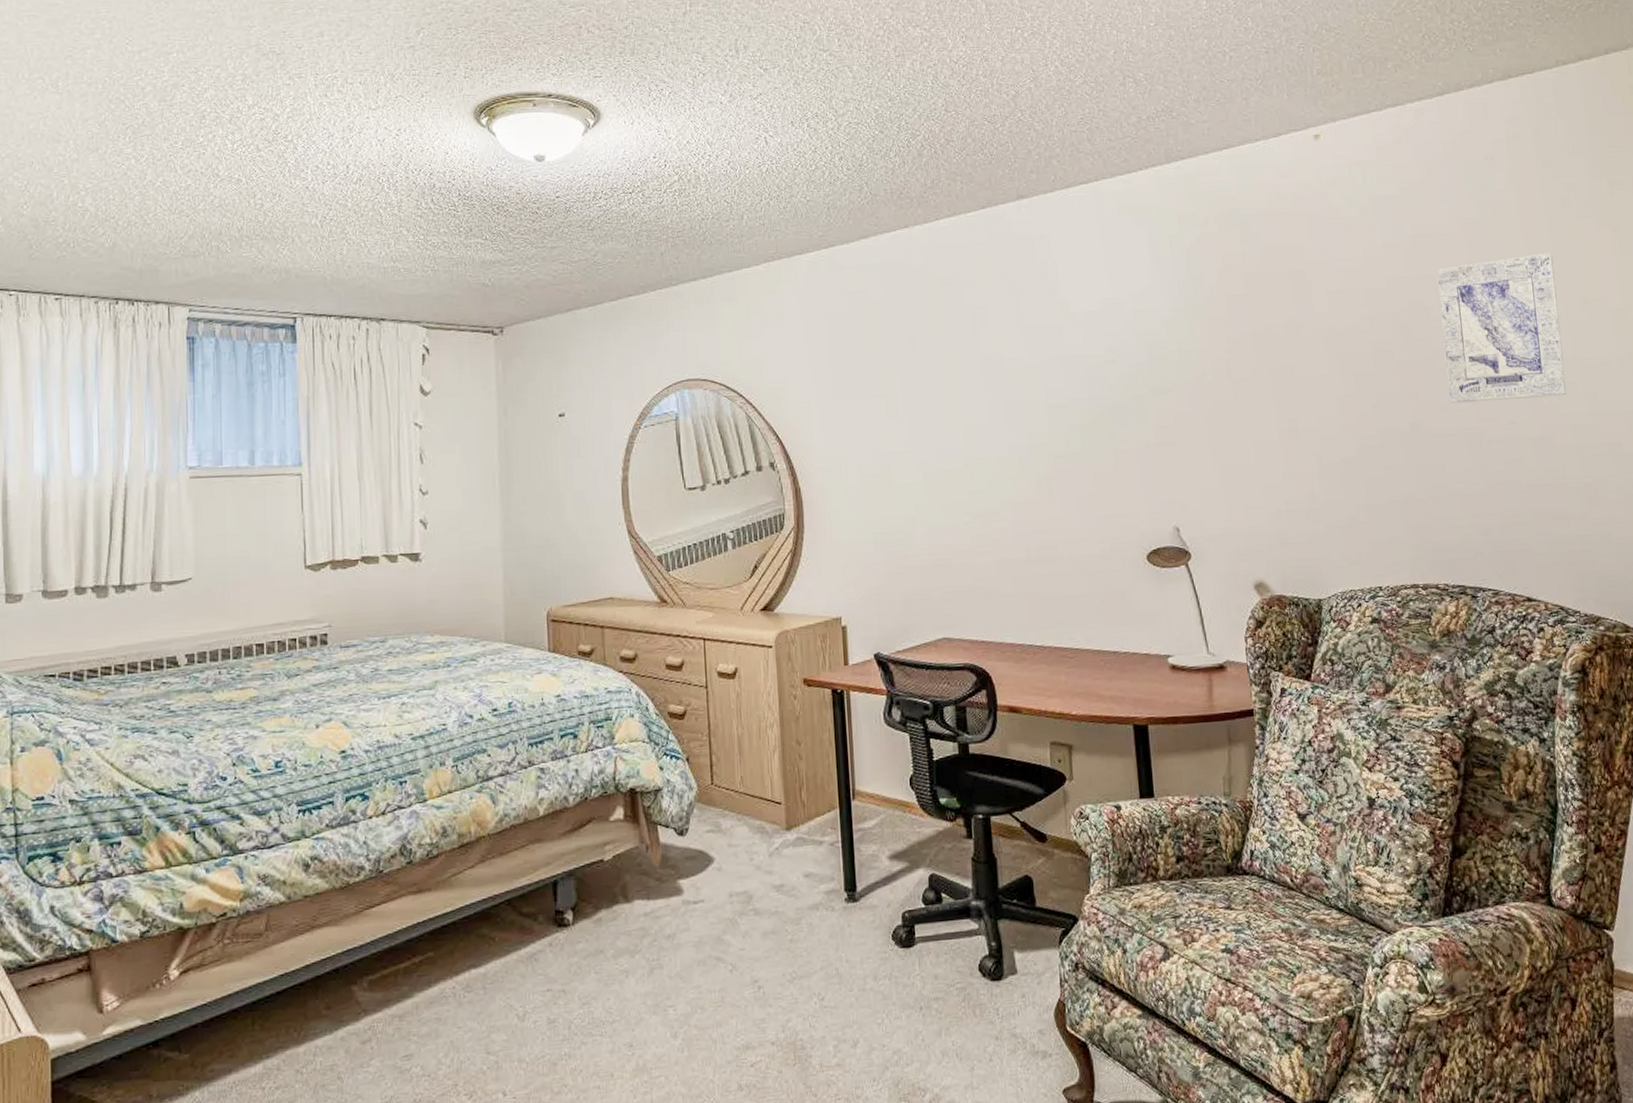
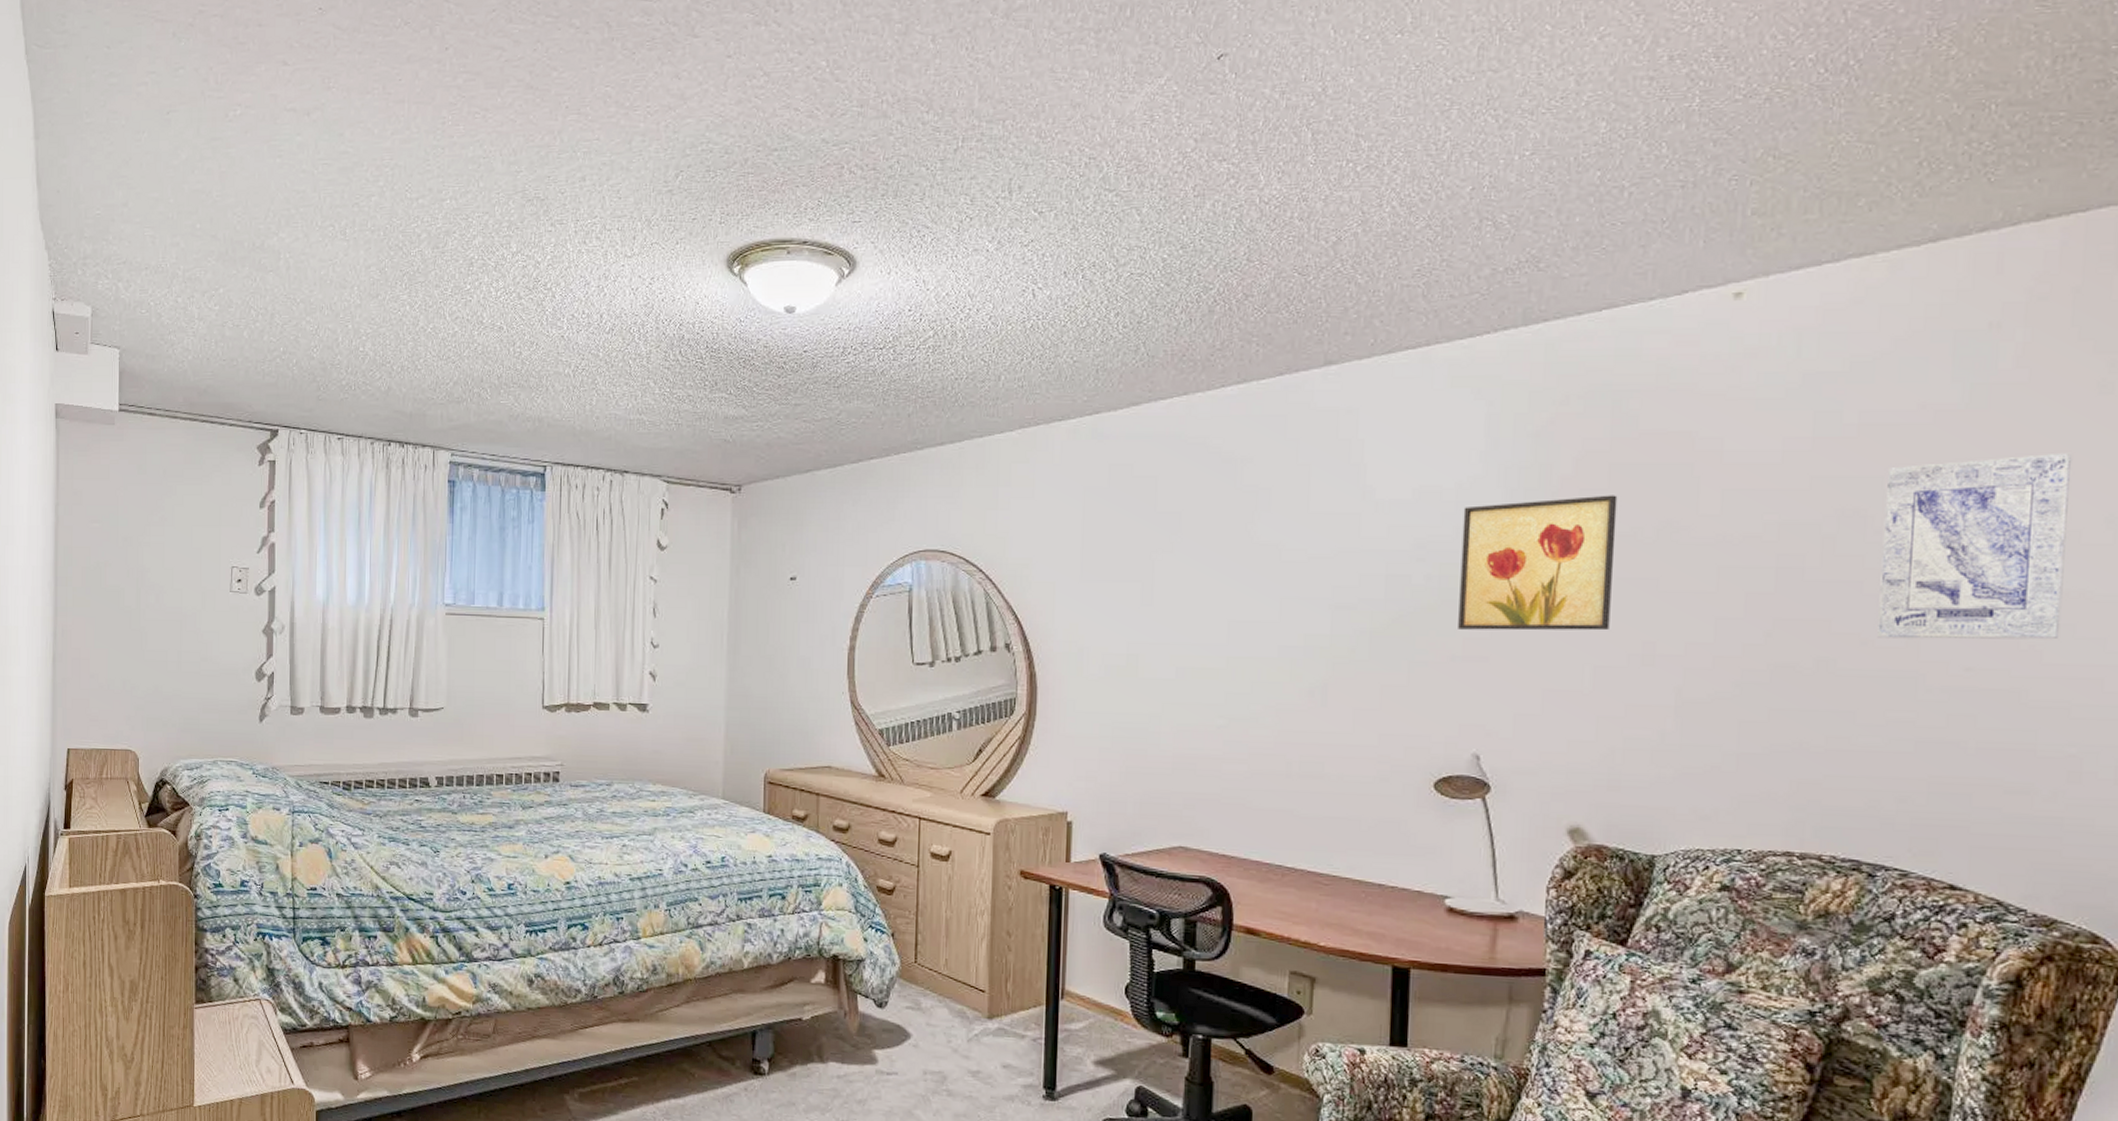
wall art: none [1141,299,1262,420] -> present [1458,495,1618,631]

